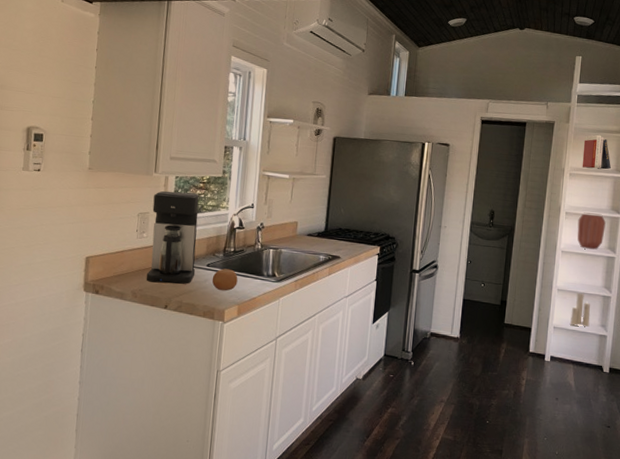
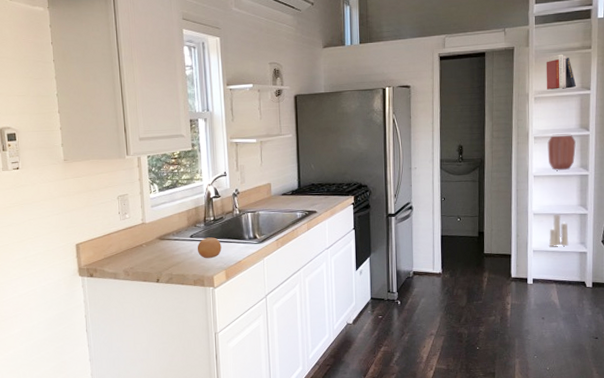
coffee maker: present [146,190,199,285] -> none [130,170,181,260]

